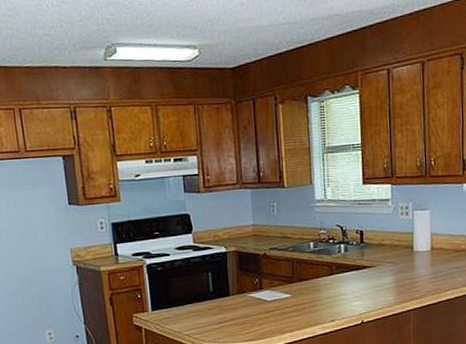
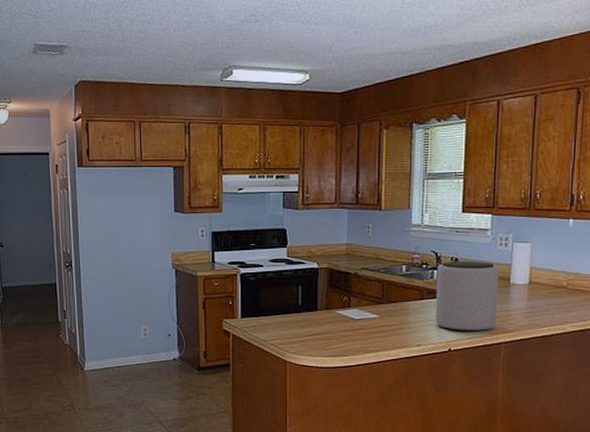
plant pot: none [344,231,404,303] -> present [435,261,499,332]

